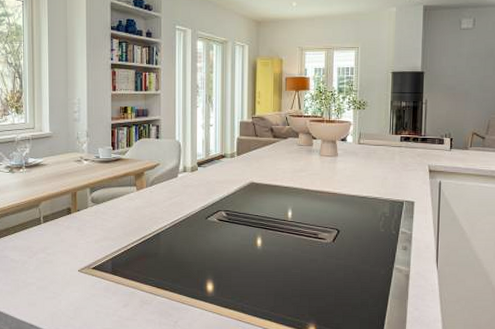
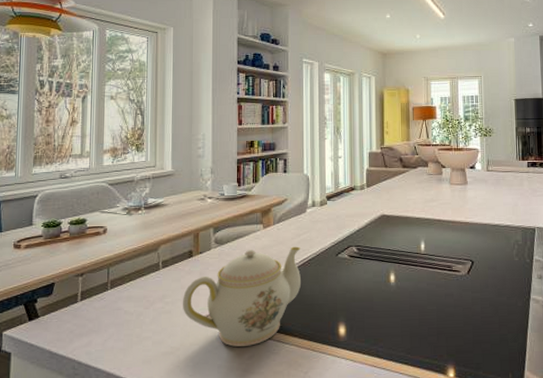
teapot: none [63,208,172,296] -> present [183,246,301,347]

